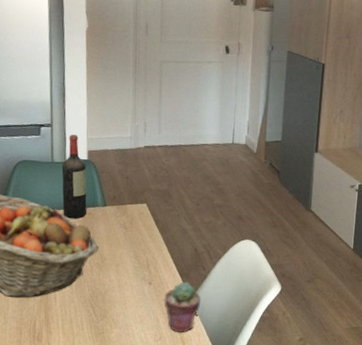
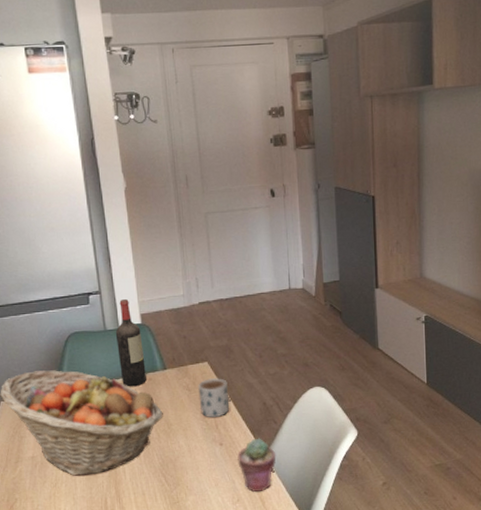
mug: none [133,220,164,257] -> present [198,378,230,417]

